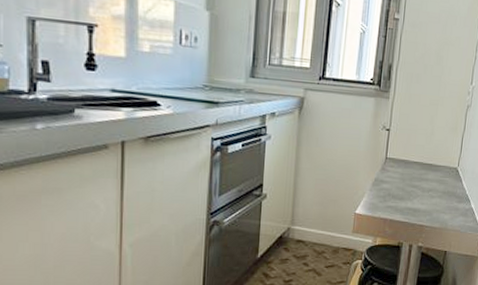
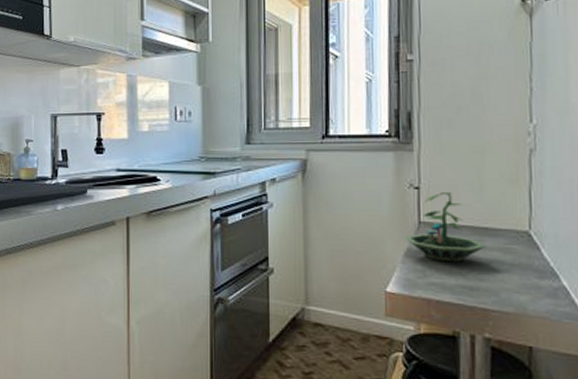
terrarium: none [374,135,429,190] -> present [405,192,485,263]

